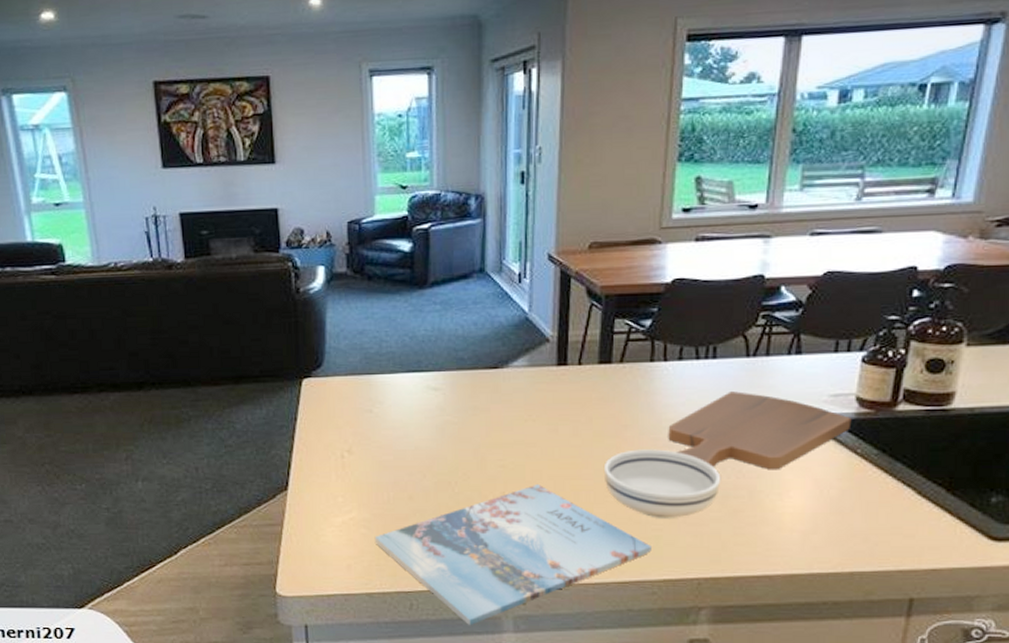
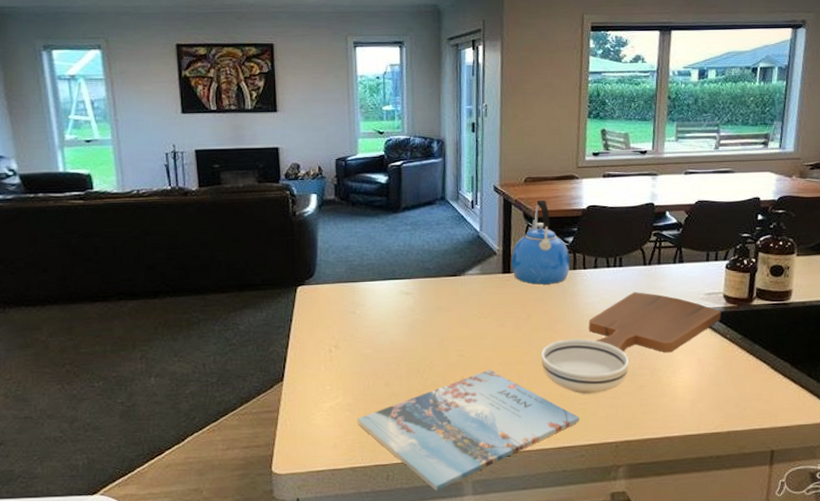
kettle: none [569,271,647,380] -> present [511,199,571,285]

